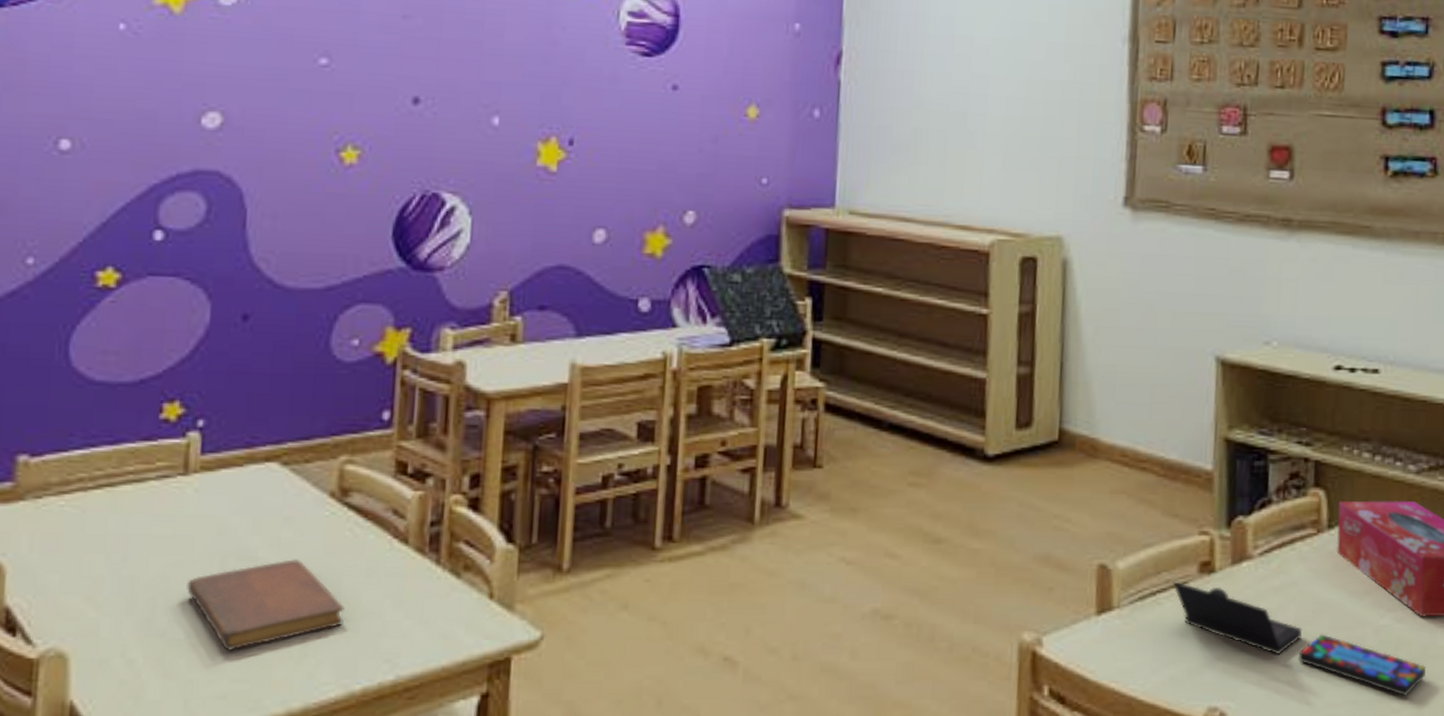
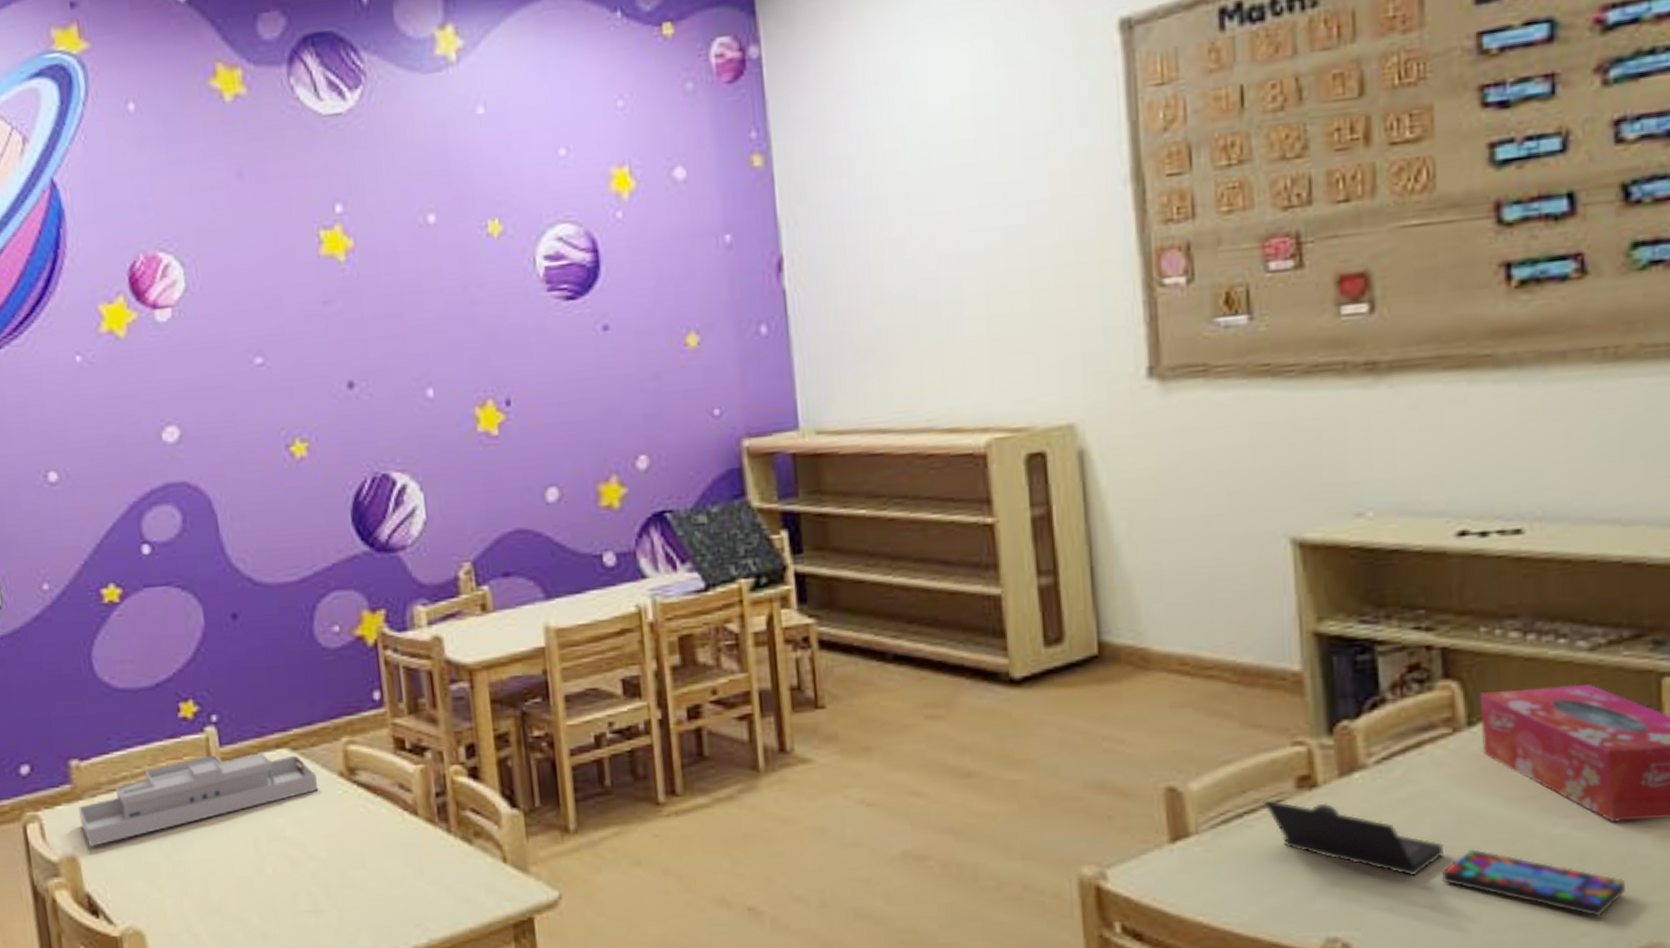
desk organizer: none [15,462,305,554] -> present [78,753,319,846]
notebook: present [187,559,345,651] -> none [230,836,372,922]

